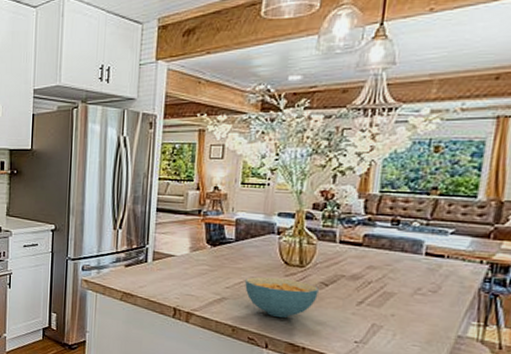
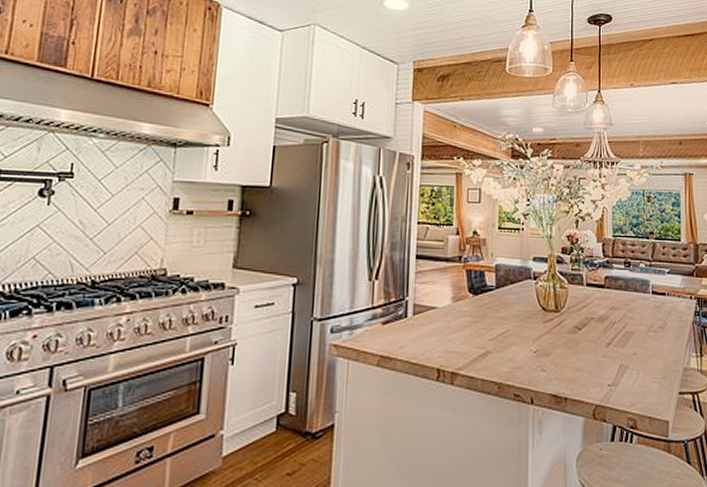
cereal bowl: present [245,276,319,318] -> none [508,324,573,367]

